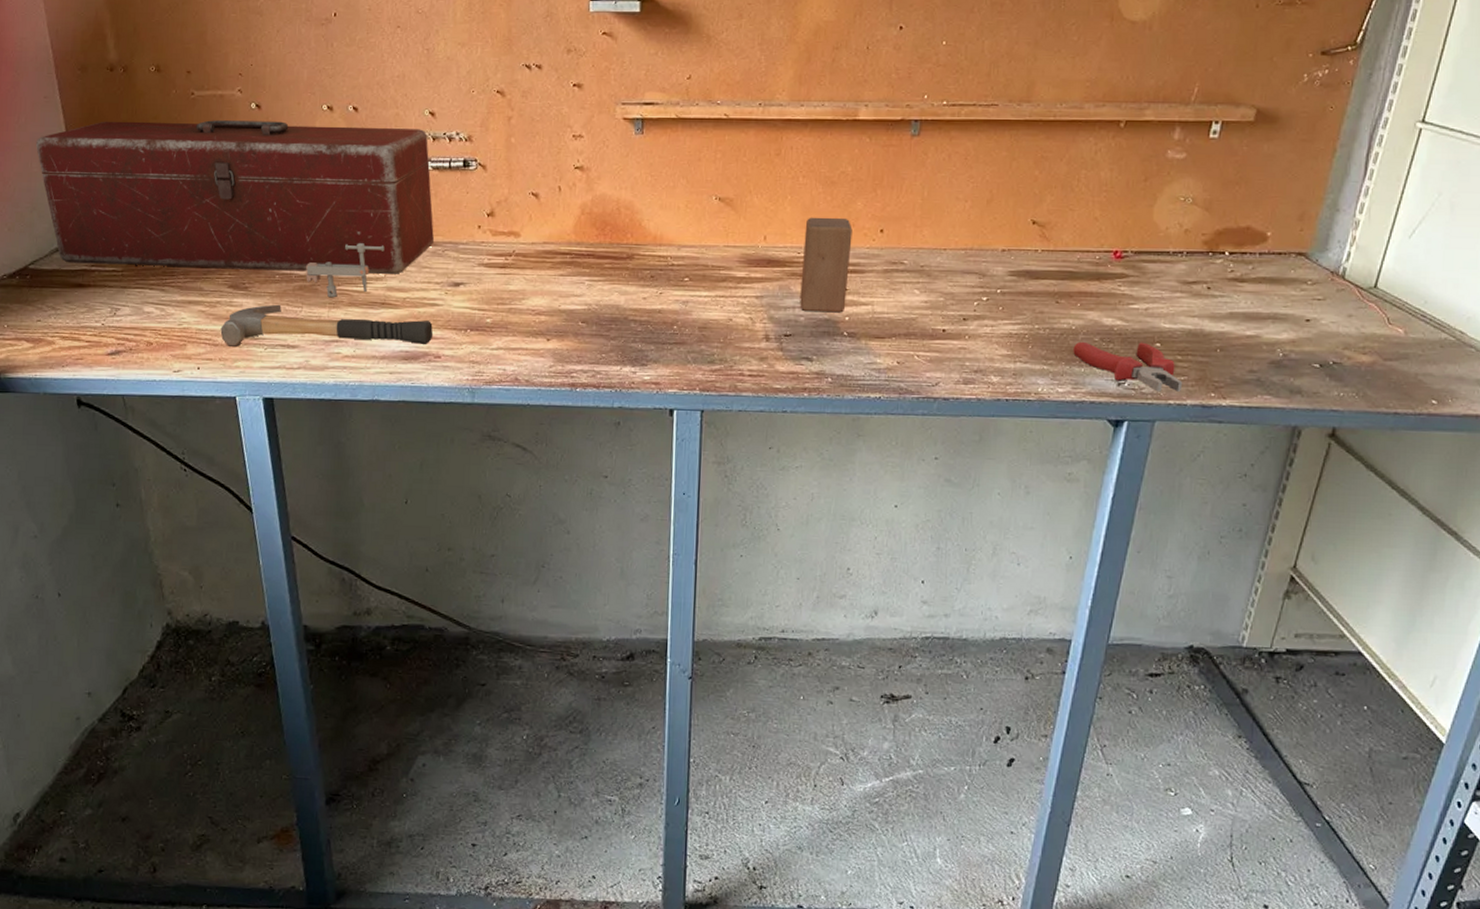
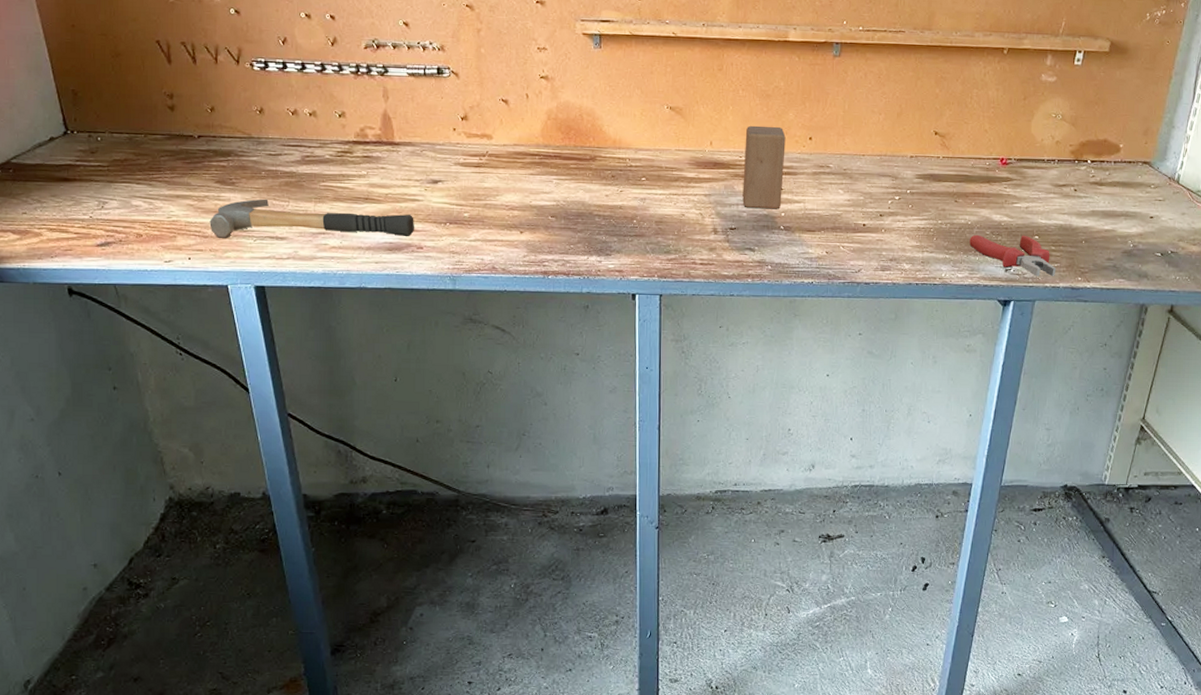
toolbox: present [35,120,434,274] -> none [11,21,412,172]
clamp: present [305,243,385,298] -> none [290,143,366,193]

